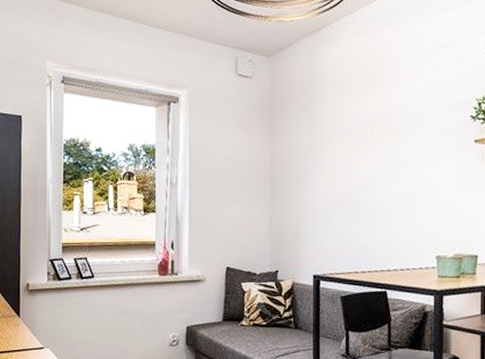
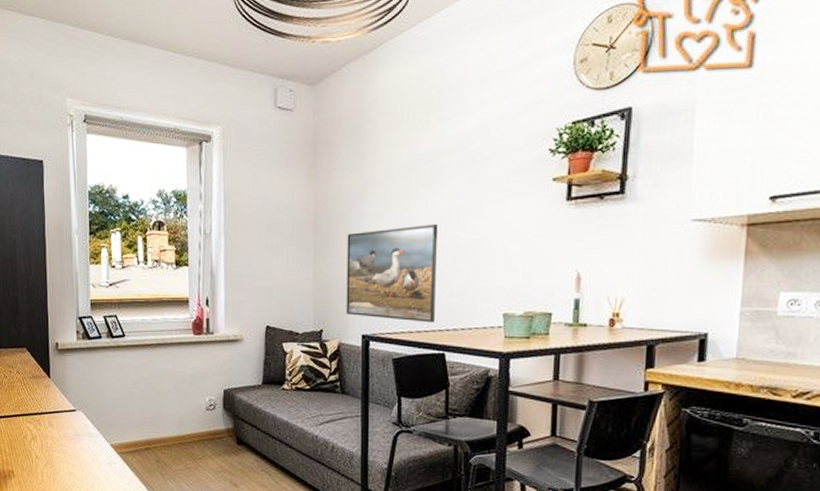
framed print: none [299,178,378,264] -> present [346,224,437,323]

